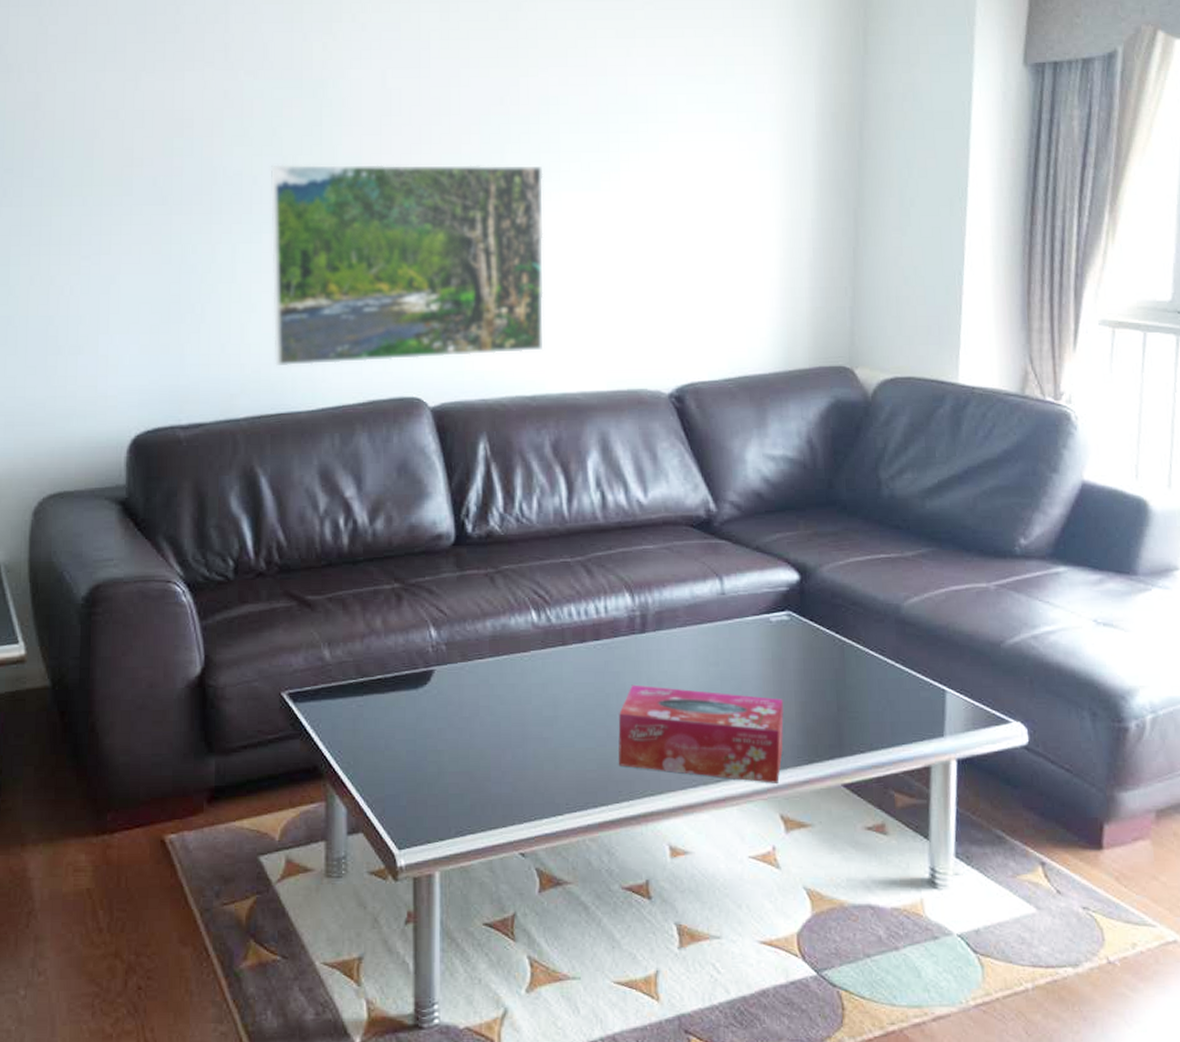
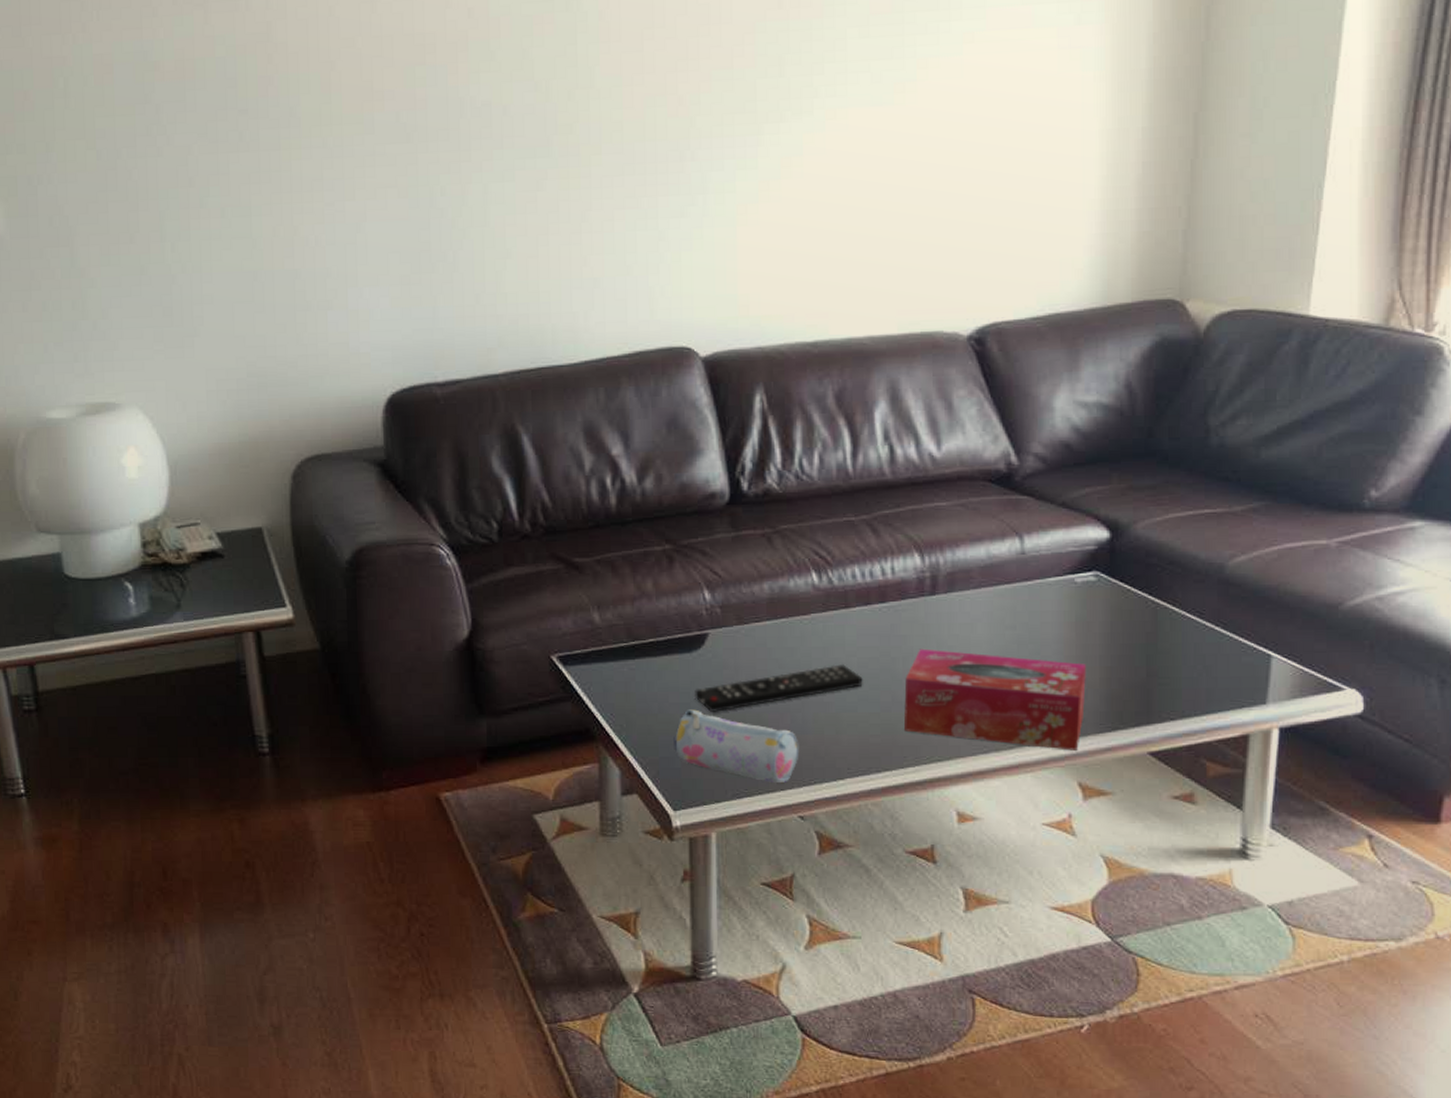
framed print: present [270,164,544,367] -> none [521,78,828,317]
pencil case: none [399,746,520,819] -> present [674,709,799,783]
remote control: none [420,700,580,748] -> present [694,664,863,712]

